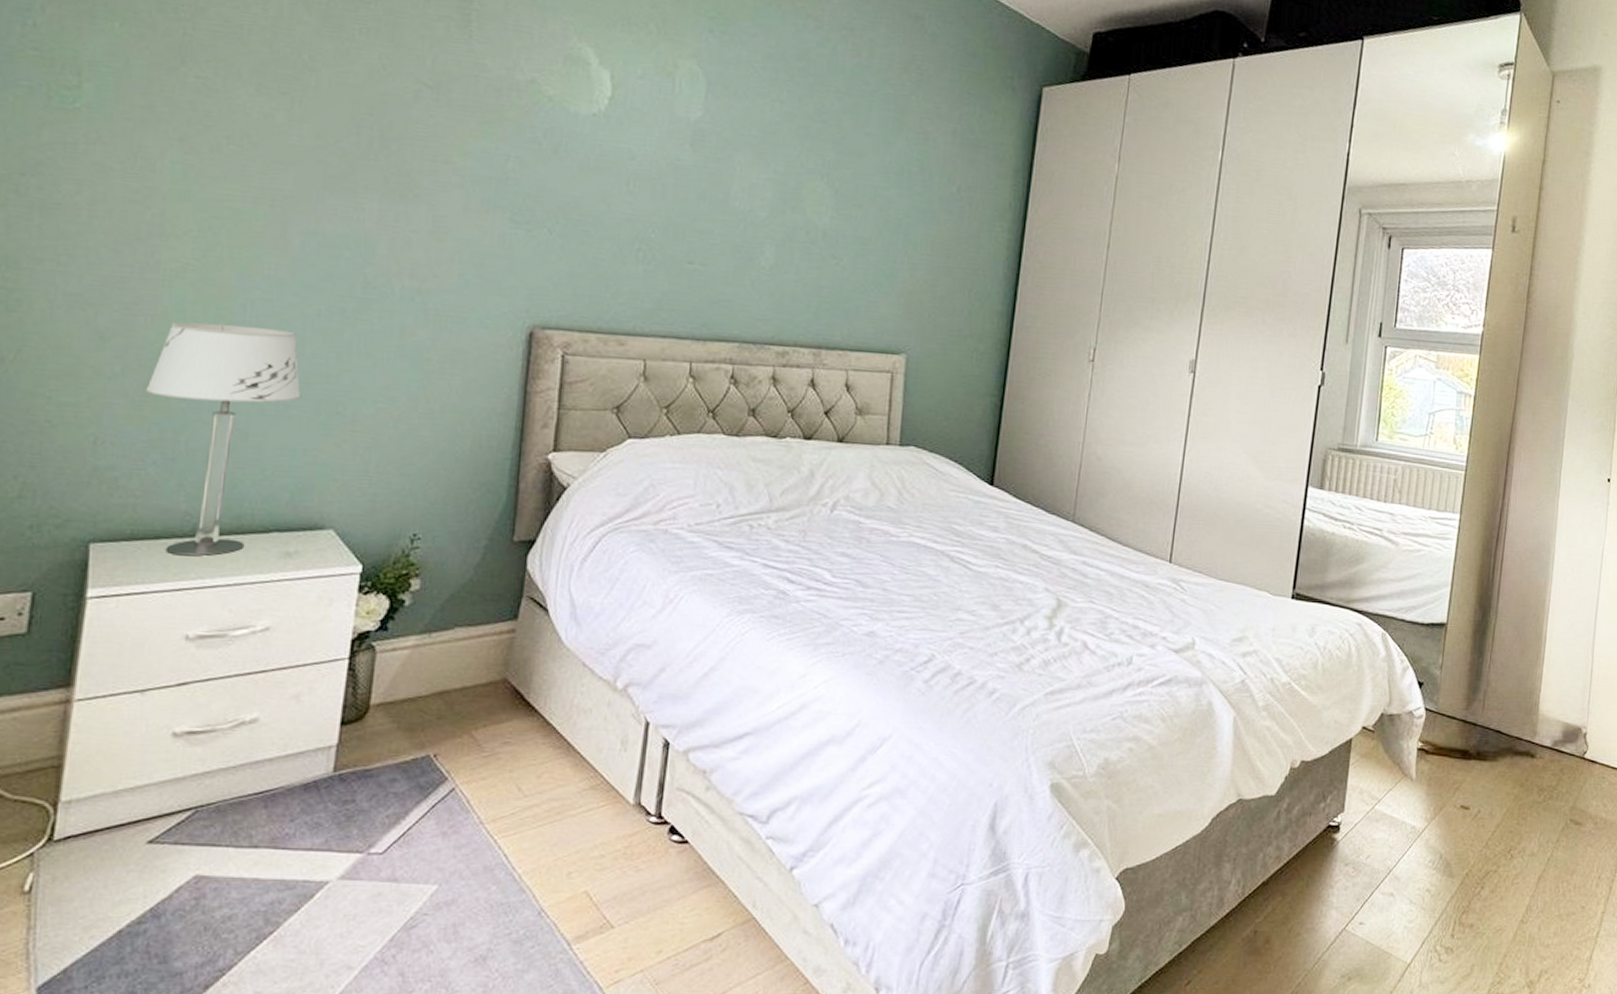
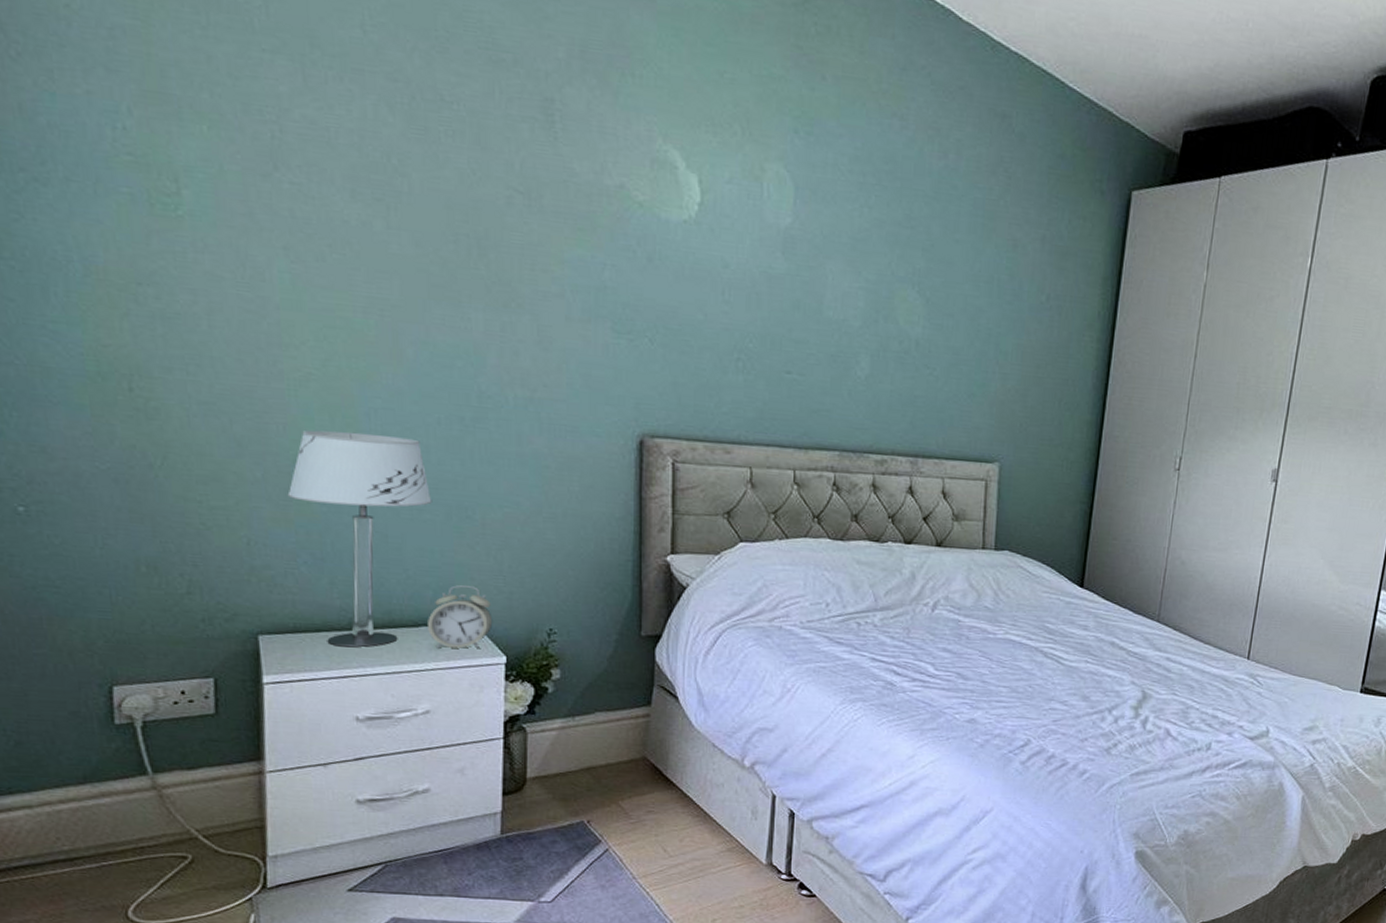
alarm clock: none [279,487,352,558] -> present [428,585,493,649]

